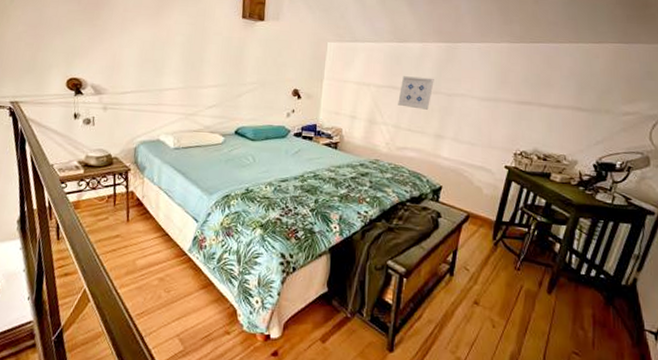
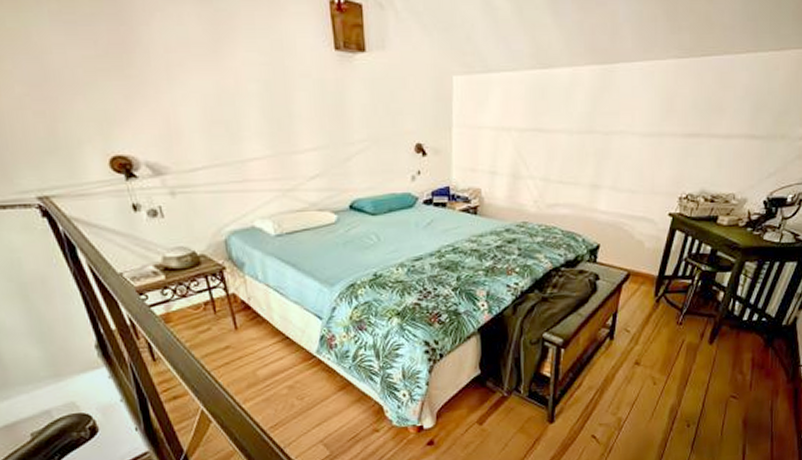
wall art: present [398,76,434,110] -> none [546,113,588,155]

